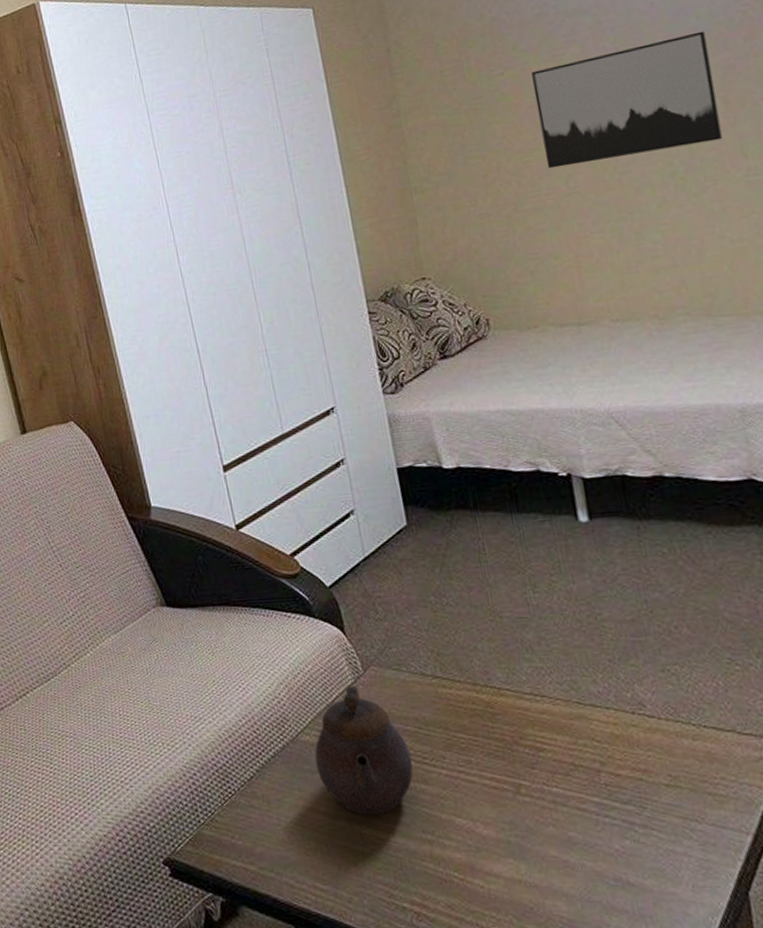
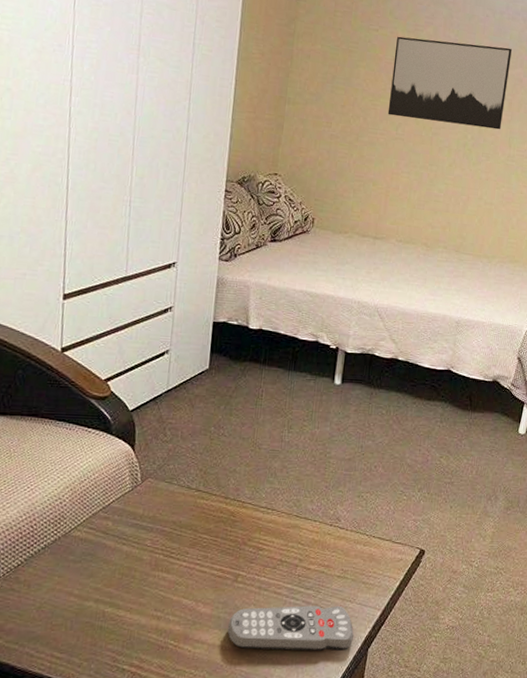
teapot: present [314,686,413,816] -> none [80,493,162,598]
remote control: none [524,827,720,893] -> present [227,605,354,651]

